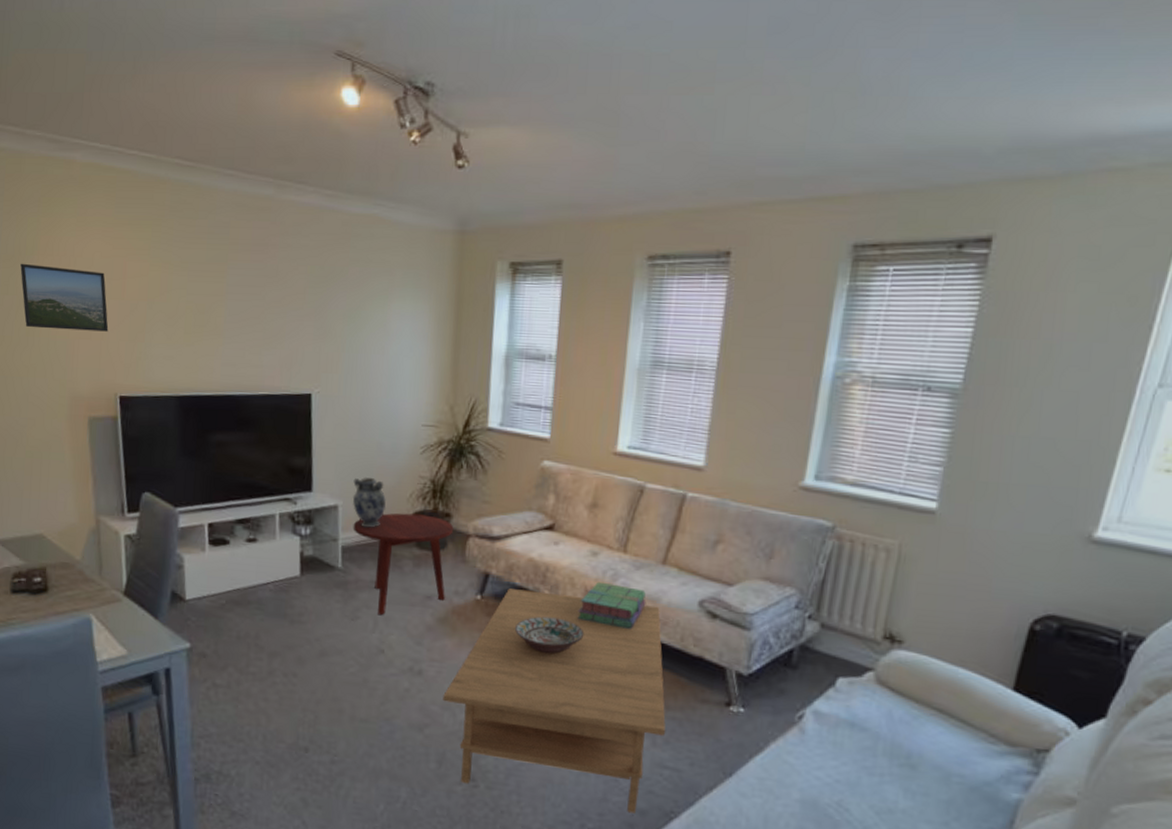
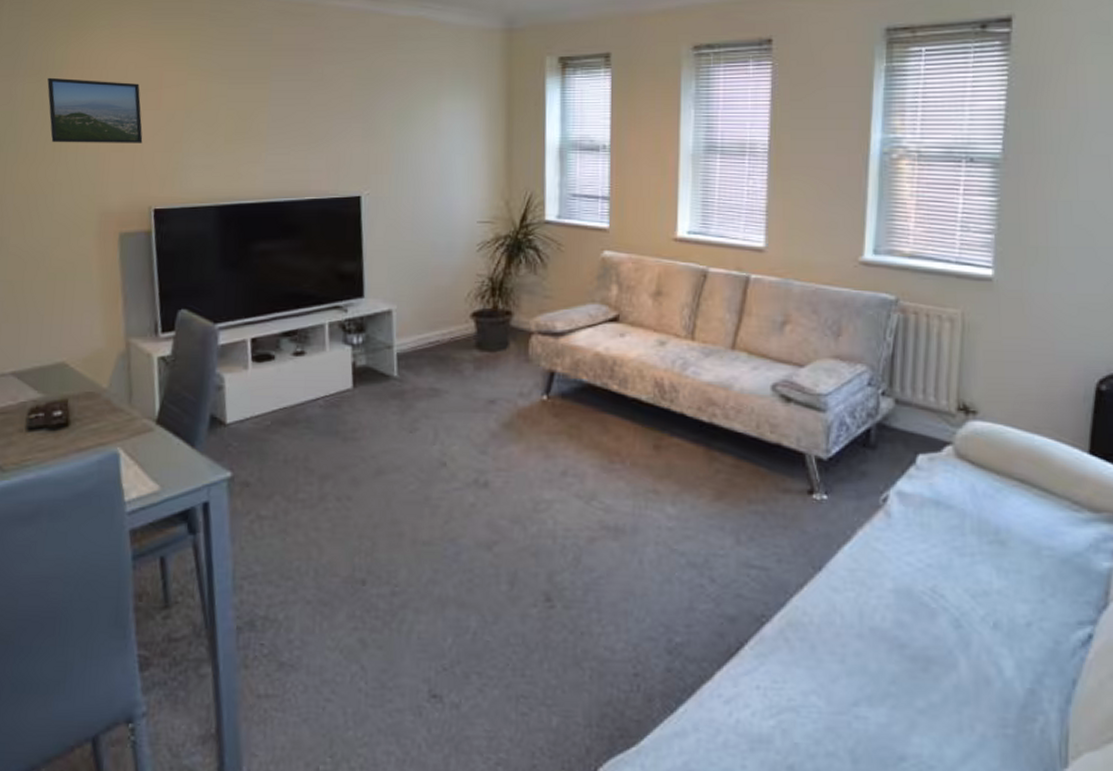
decorative vase: present [352,478,386,528] -> none [407,279,442,332]
side table: present [353,513,454,616] -> none [408,314,515,425]
coffee table: present [443,588,666,814] -> none [512,386,748,621]
decorative bowl: present [514,616,584,654] -> none [584,413,657,453]
stack of books: present [577,581,646,629] -> none [649,372,718,420]

